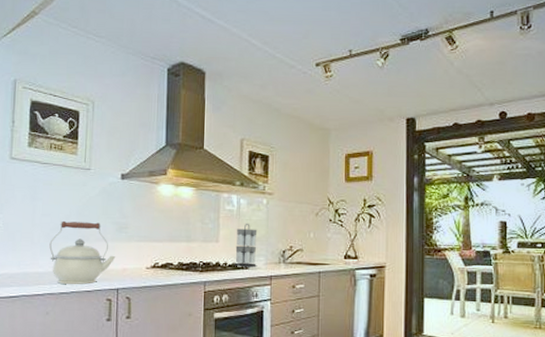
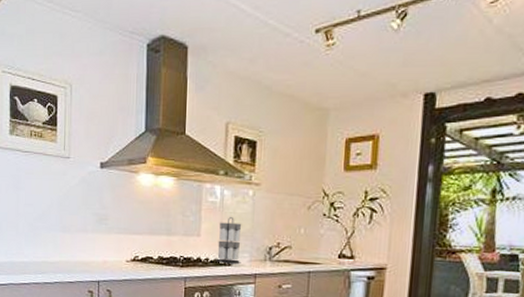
kettle: present [49,220,116,285] -> none [33,210,96,276]

